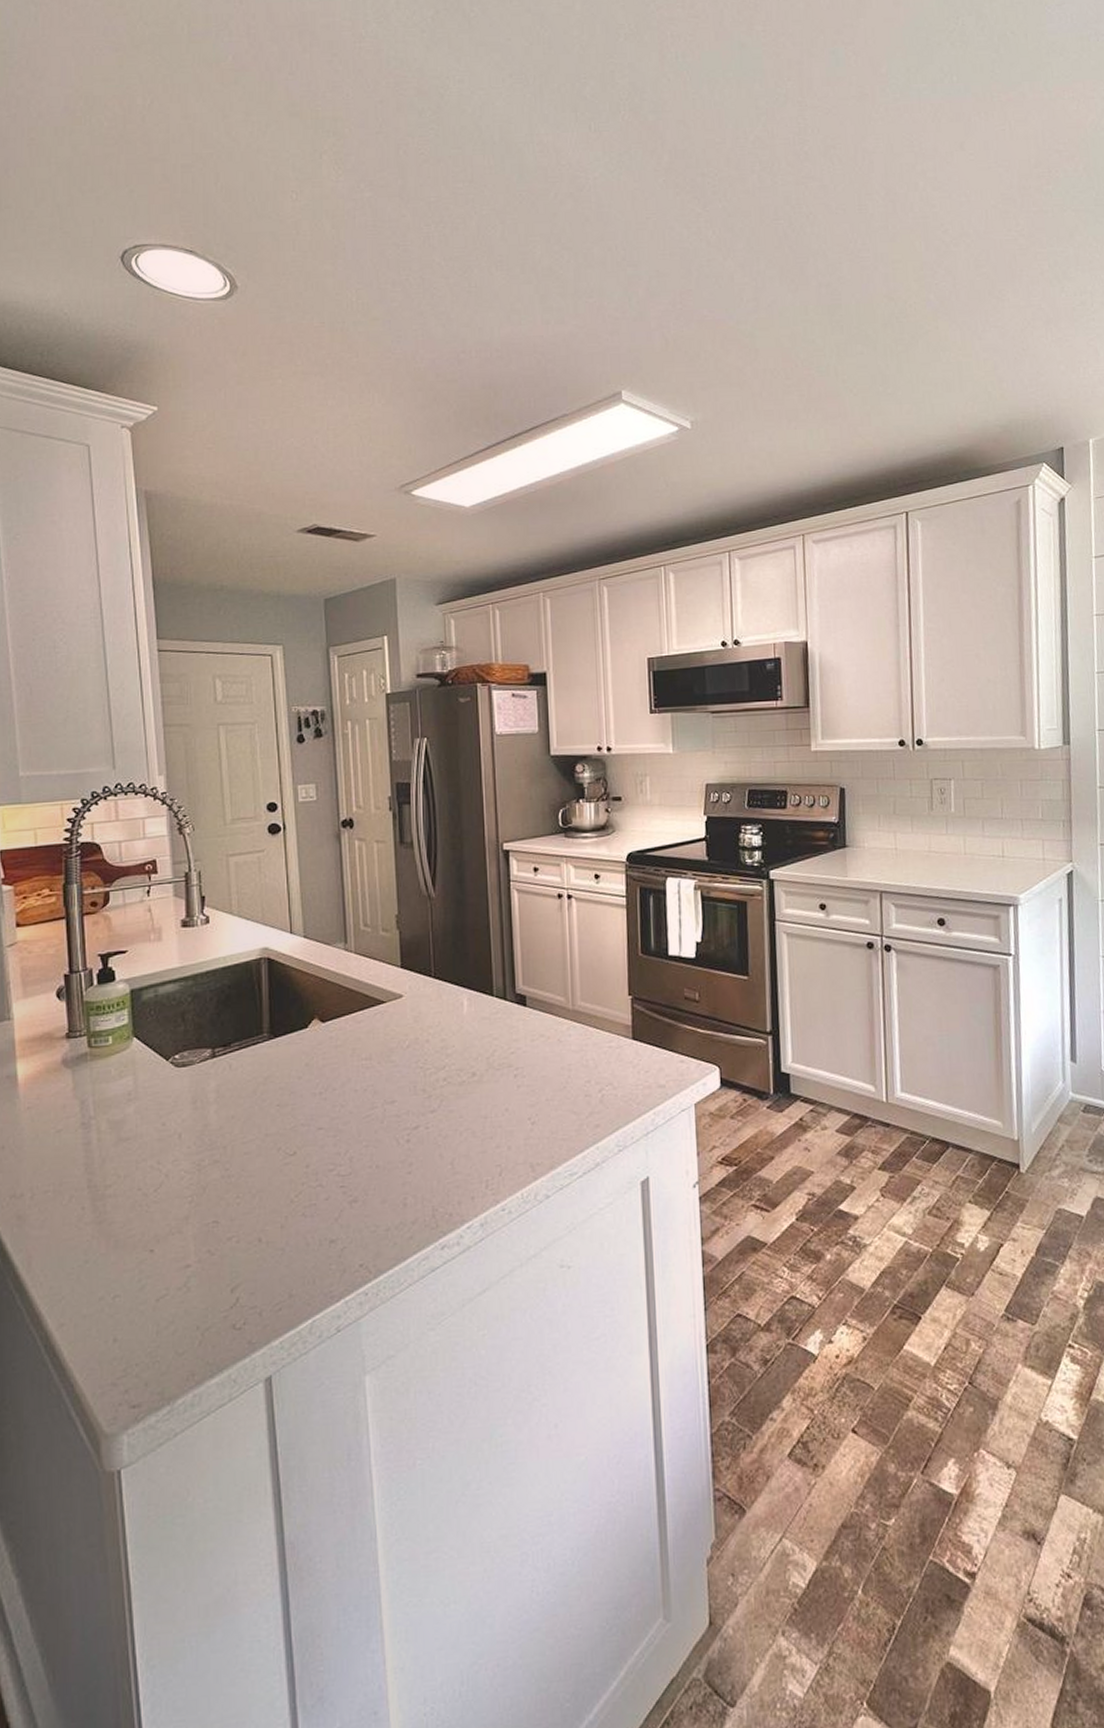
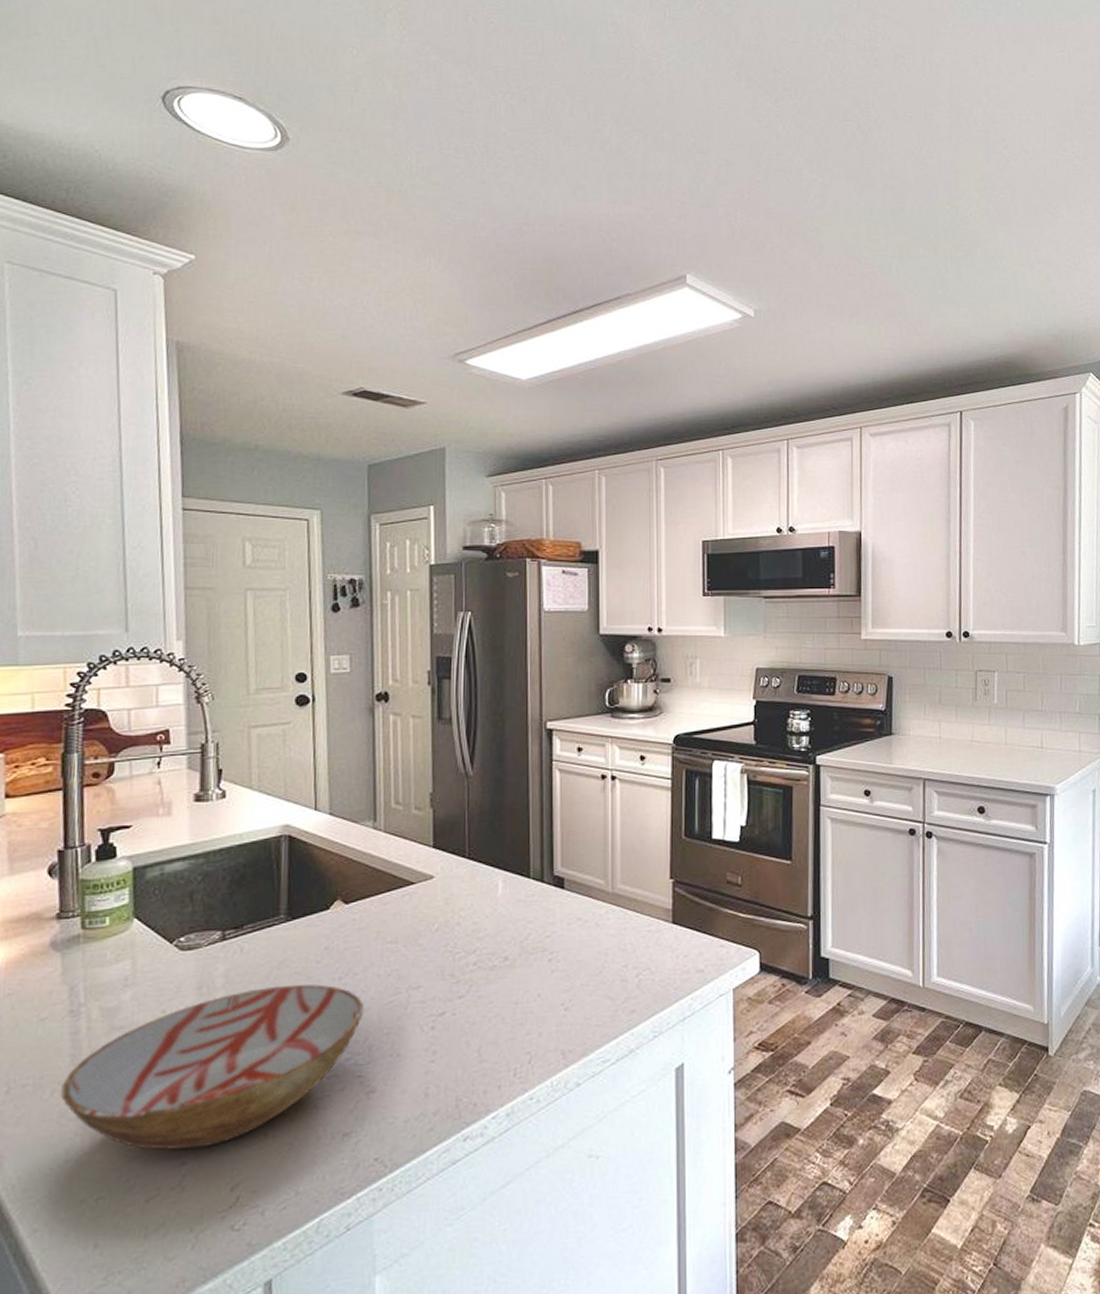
bowl: none [78,1098,343,1253] -> present [61,984,364,1150]

